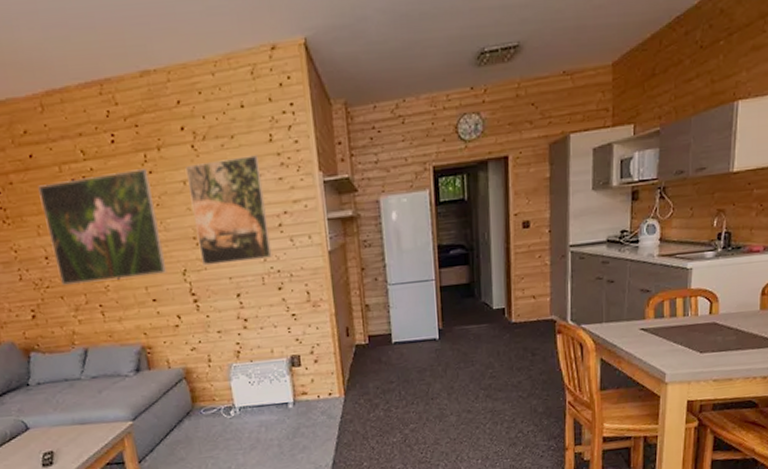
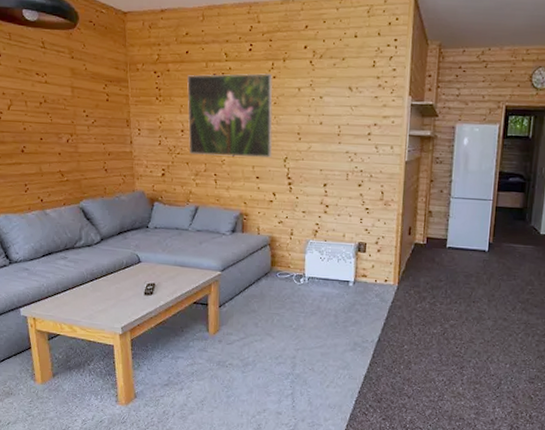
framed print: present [185,155,272,266] -> none [301,75,361,159]

